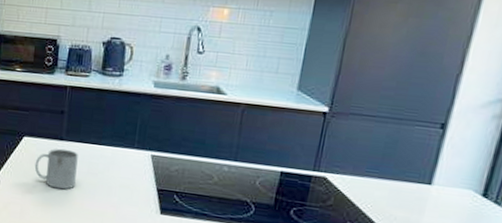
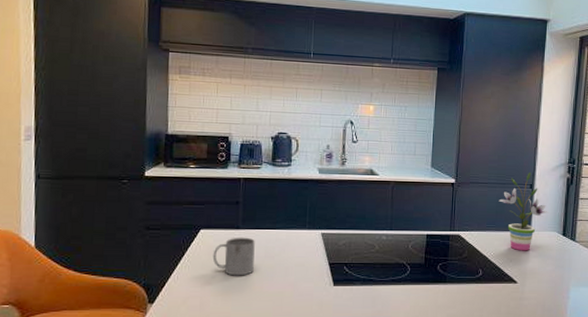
potted plant: none [388,107,466,210] -> present [498,172,549,251]

